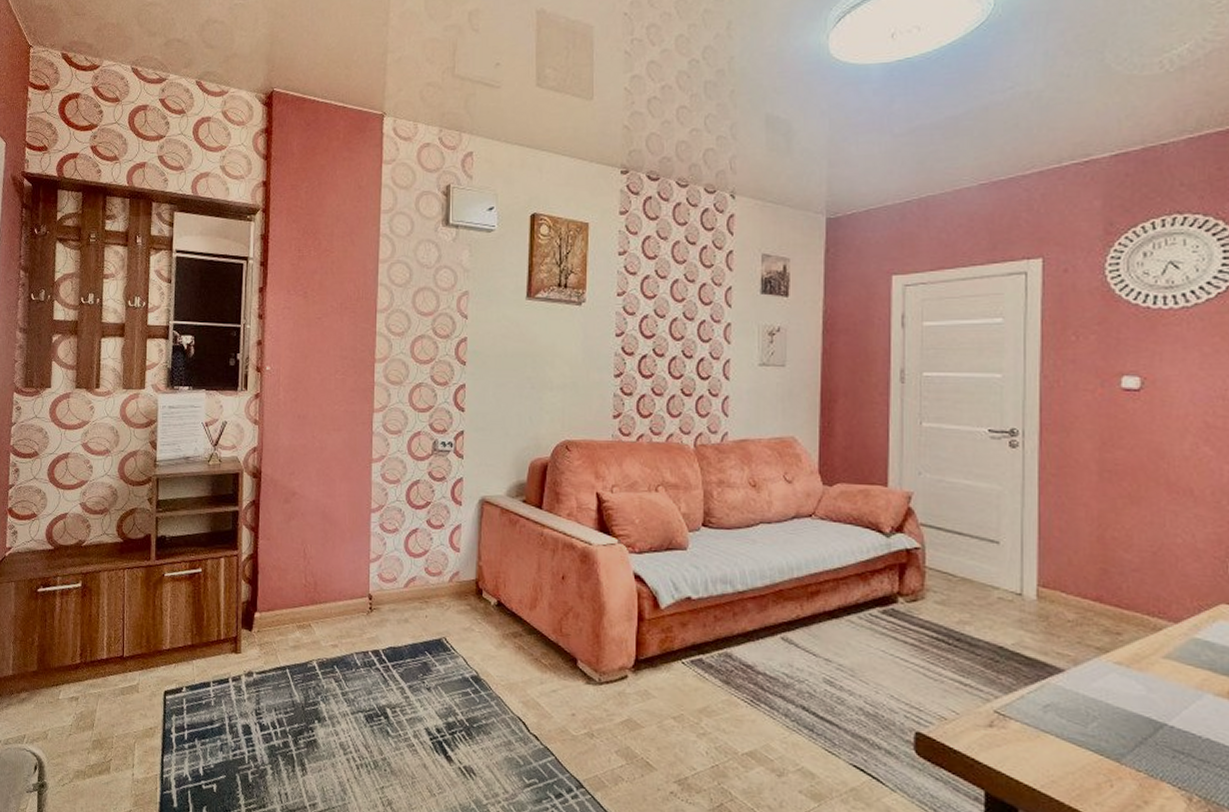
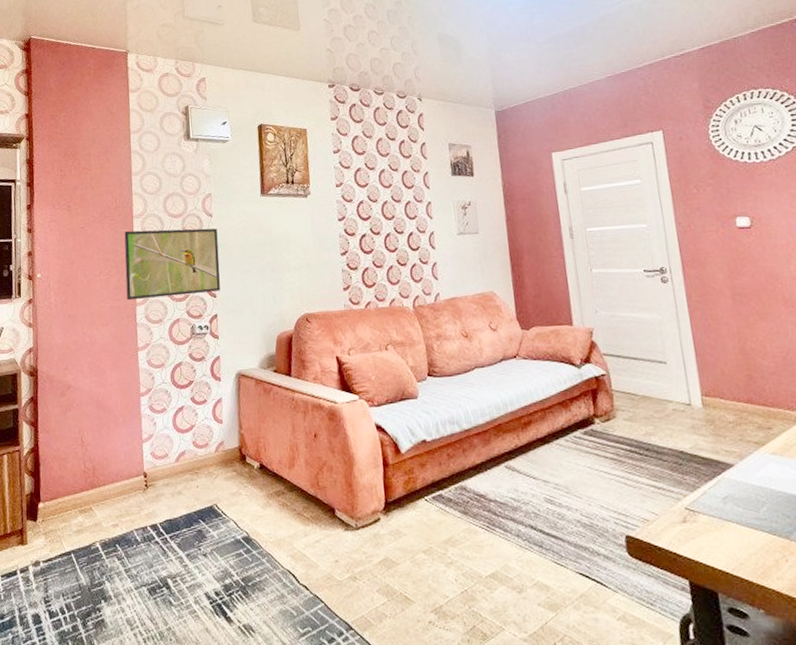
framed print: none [363,327,472,406] -> present [124,228,221,301]

